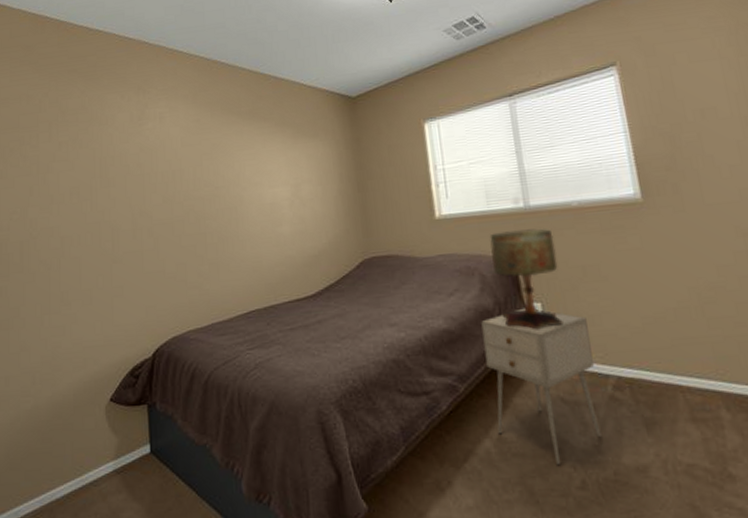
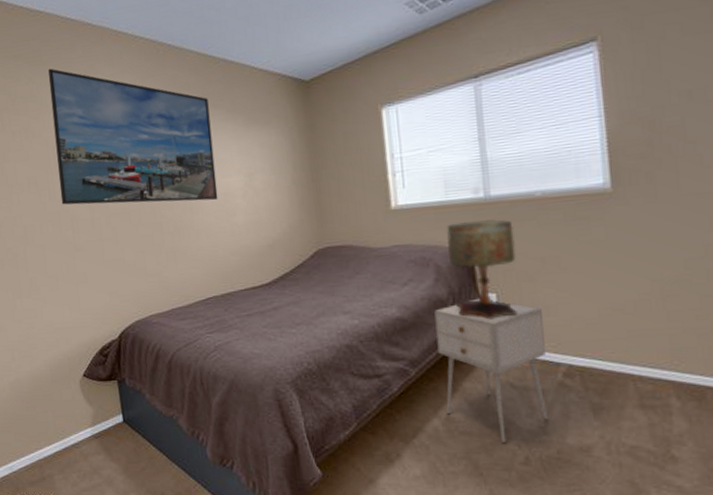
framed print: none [101,82,265,215] -> present [48,68,218,205]

